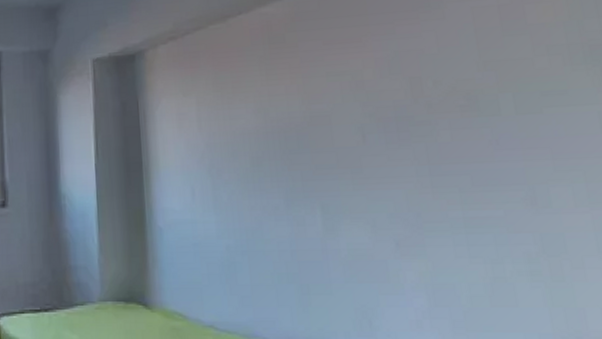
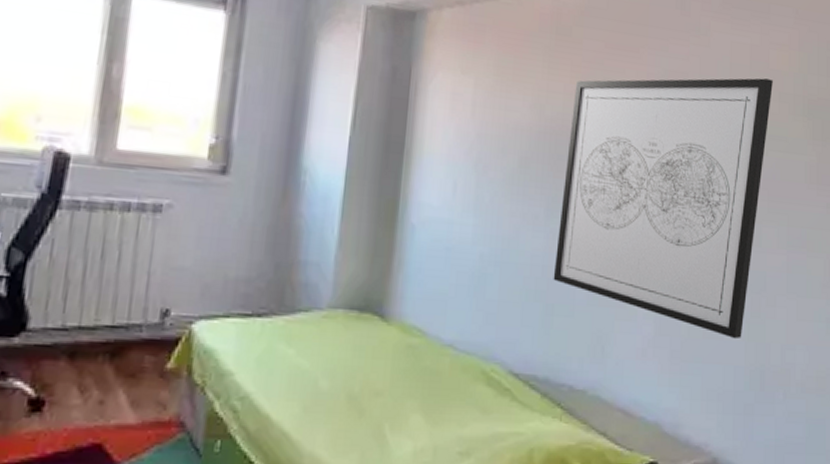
wall art: none [297,35,544,306] -> present [553,78,773,339]

